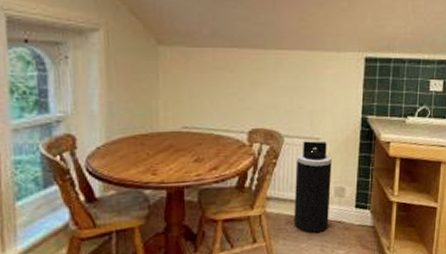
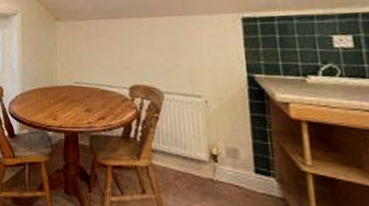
trash can: present [293,141,332,234] -> none [178,98,224,195]

